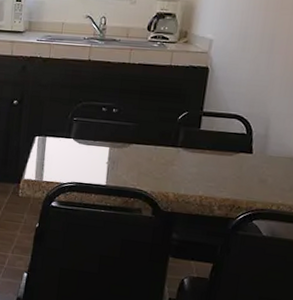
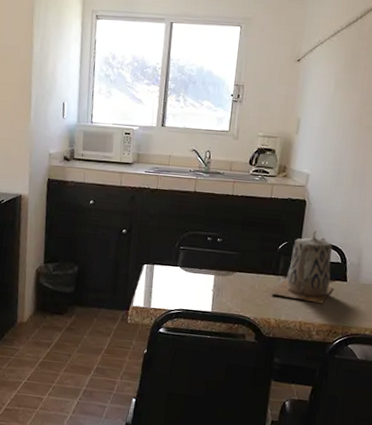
teapot: none [169,99,237,177] -> present [270,230,333,304]

